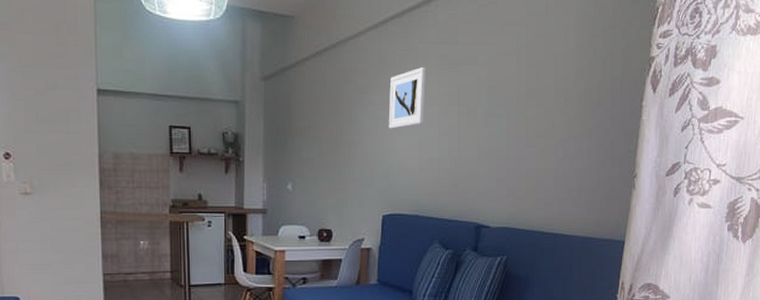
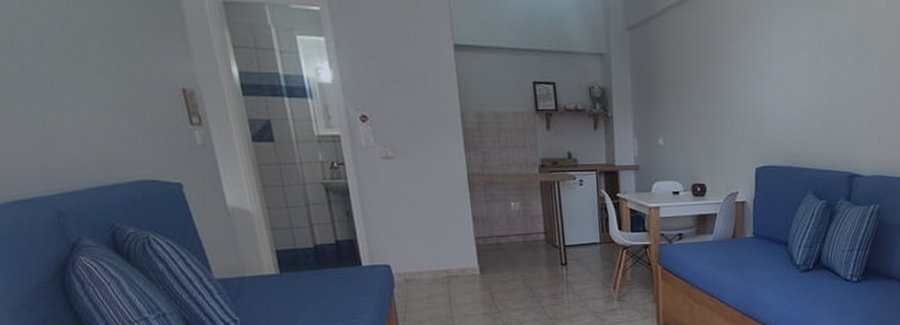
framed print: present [388,67,427,129] -> none [758,13,796,79]

